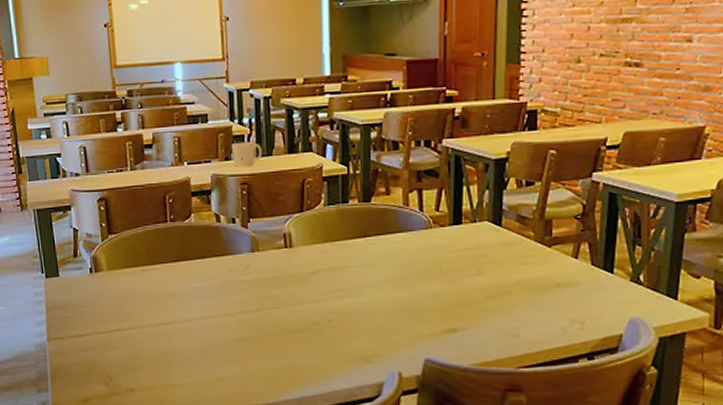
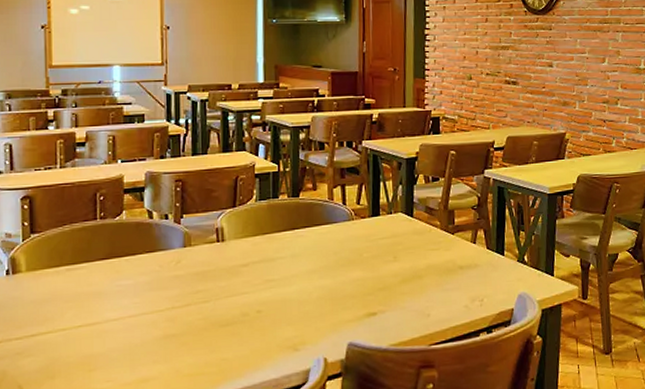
mug: present [231,141,262,168] -> none [166,140,197,166]

